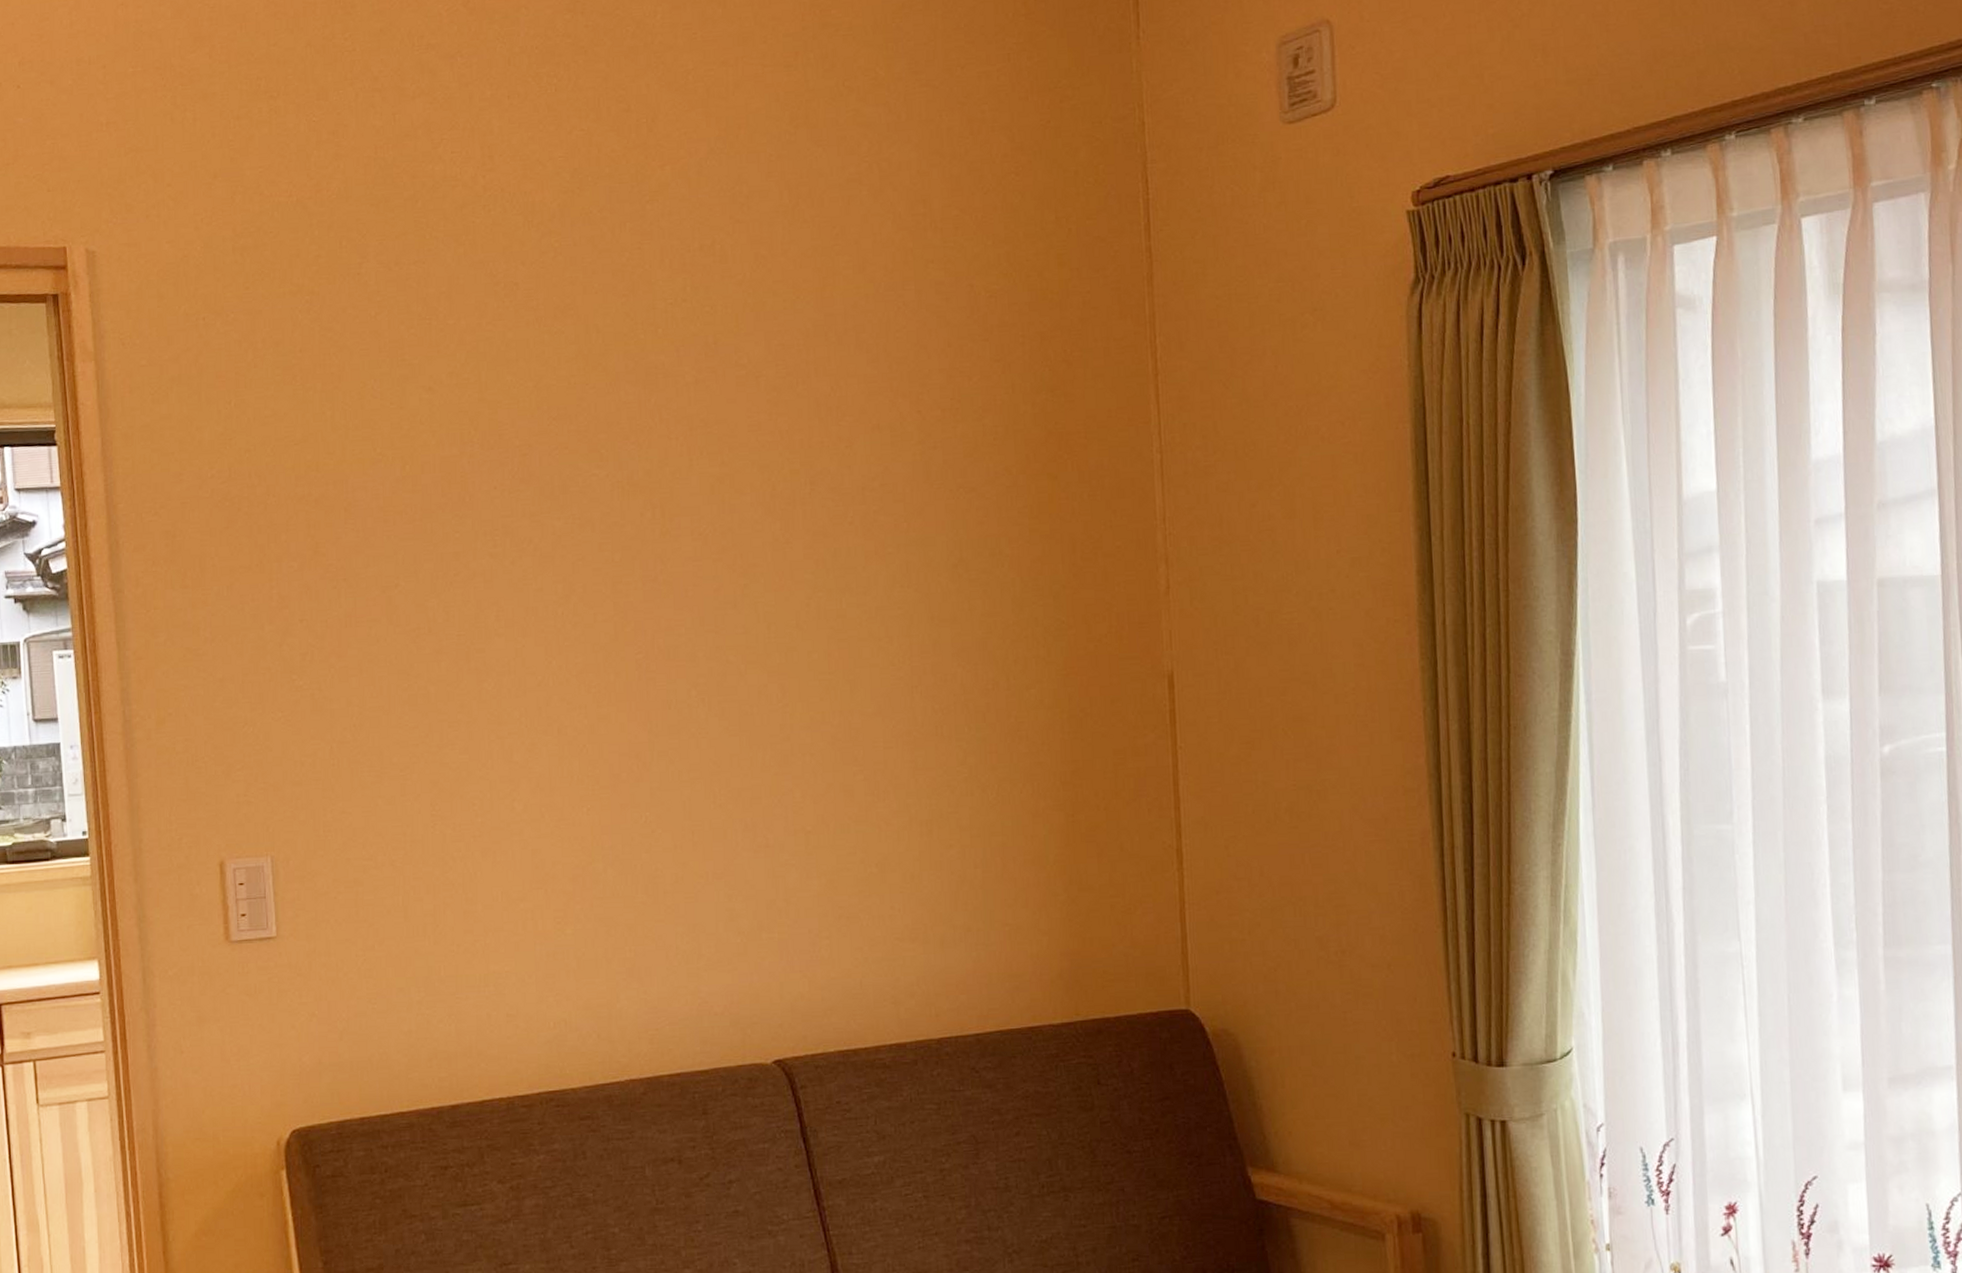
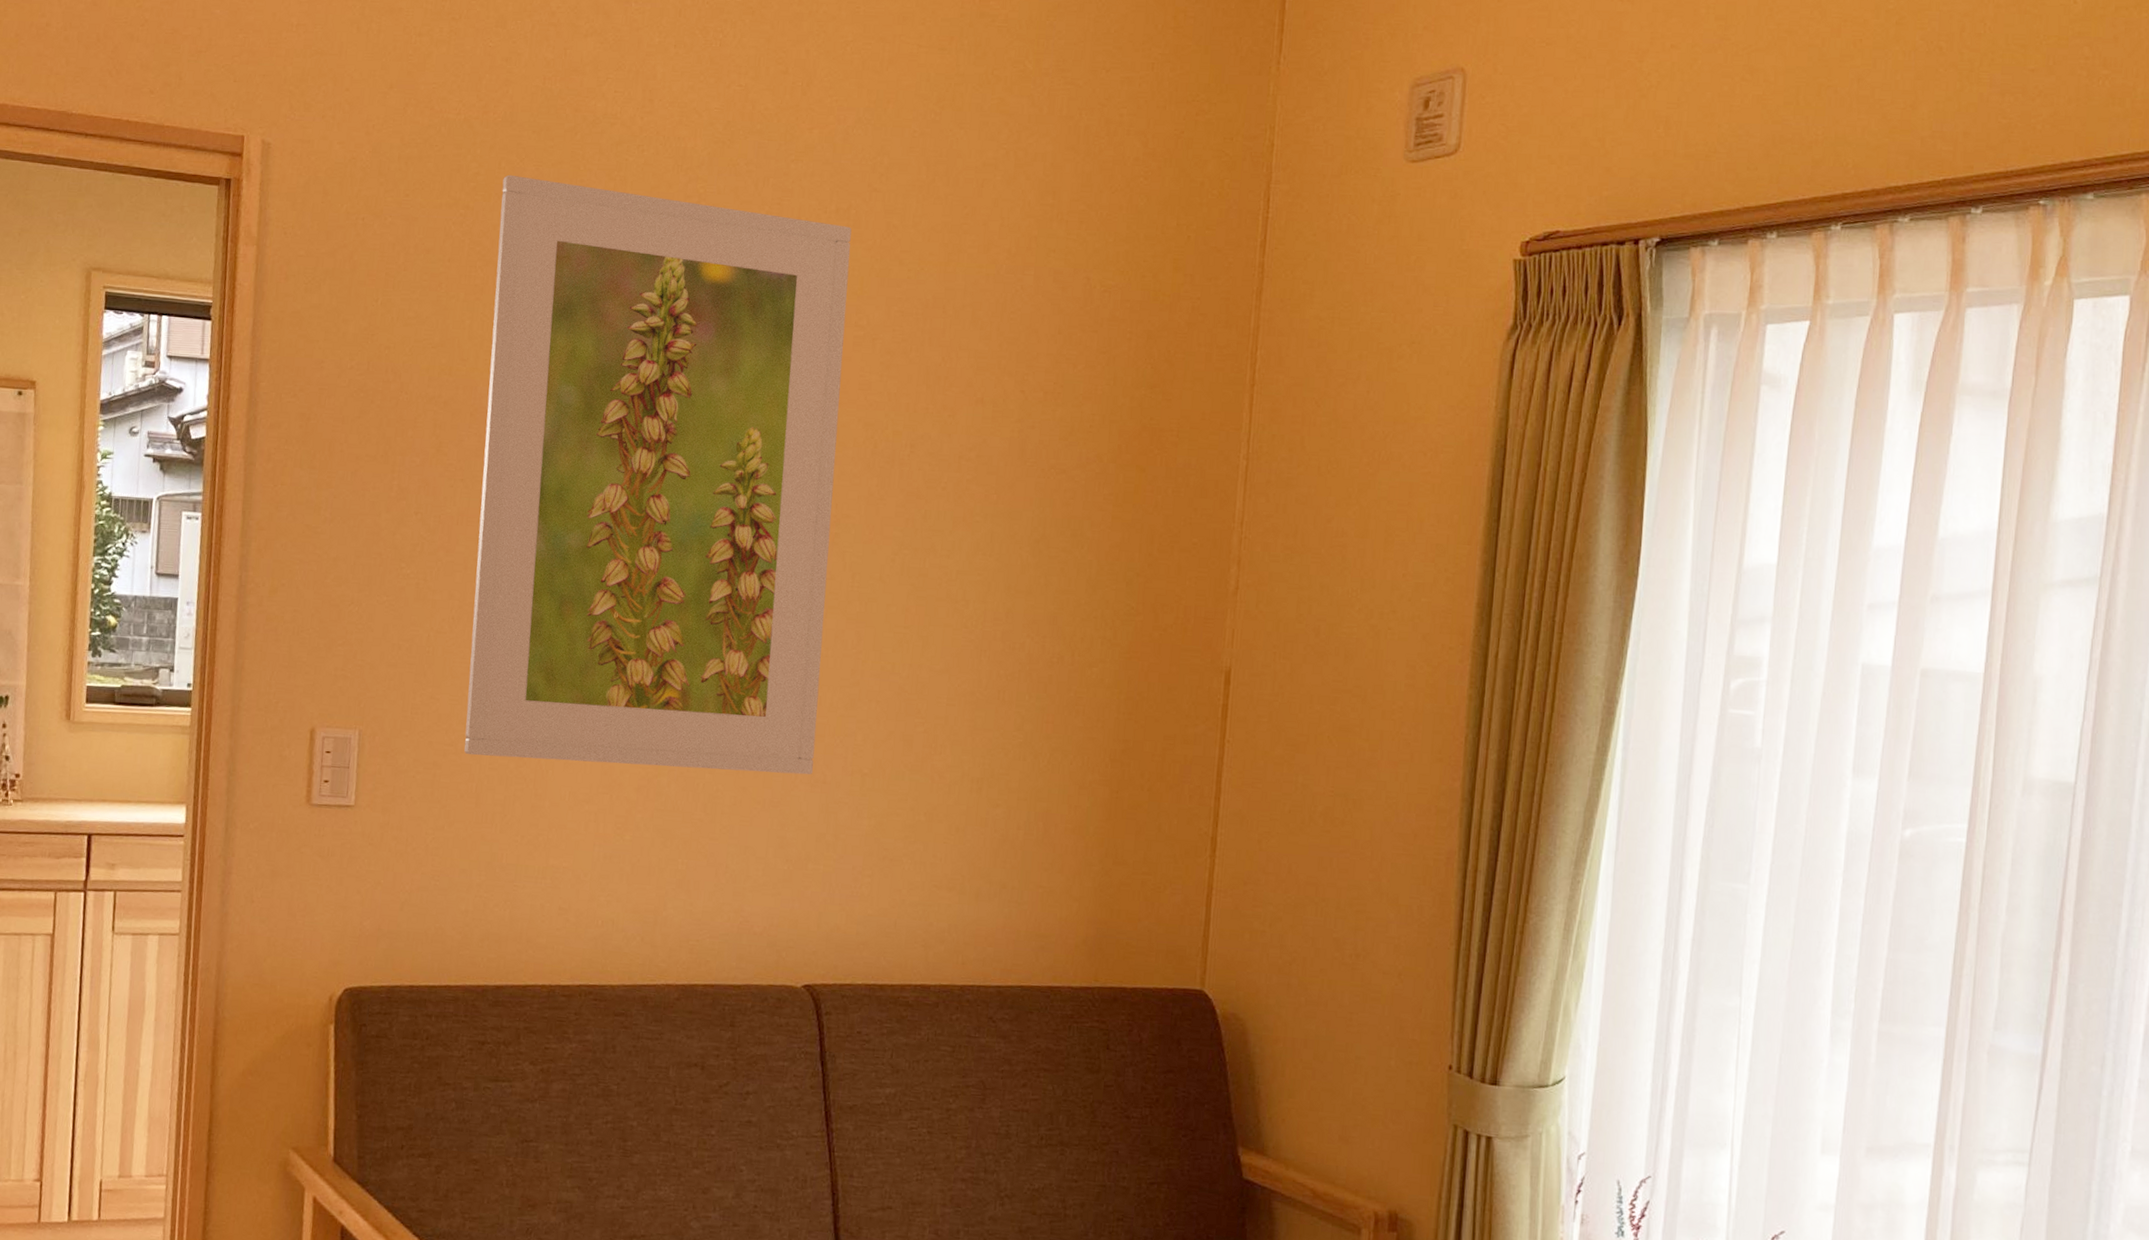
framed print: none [346,253,754,867] -> present [464,174,852,775]

